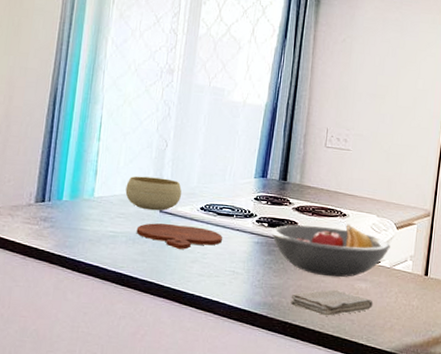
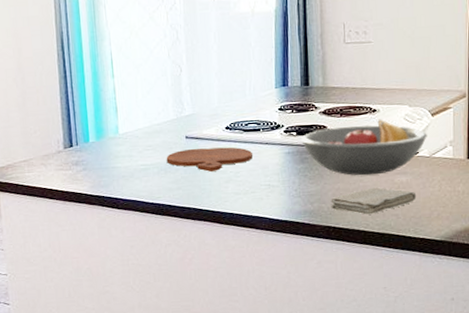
bowl: present [125,176,182,211] -> none [148,104,204,138]

